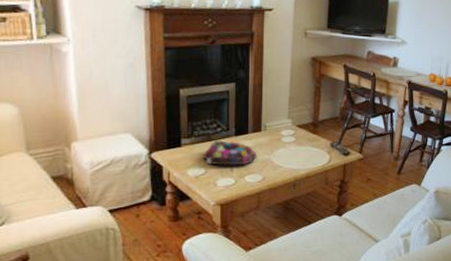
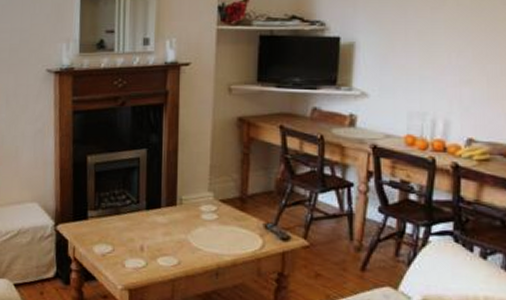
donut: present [202,140,257,166] -> none [110,214,172,245]

